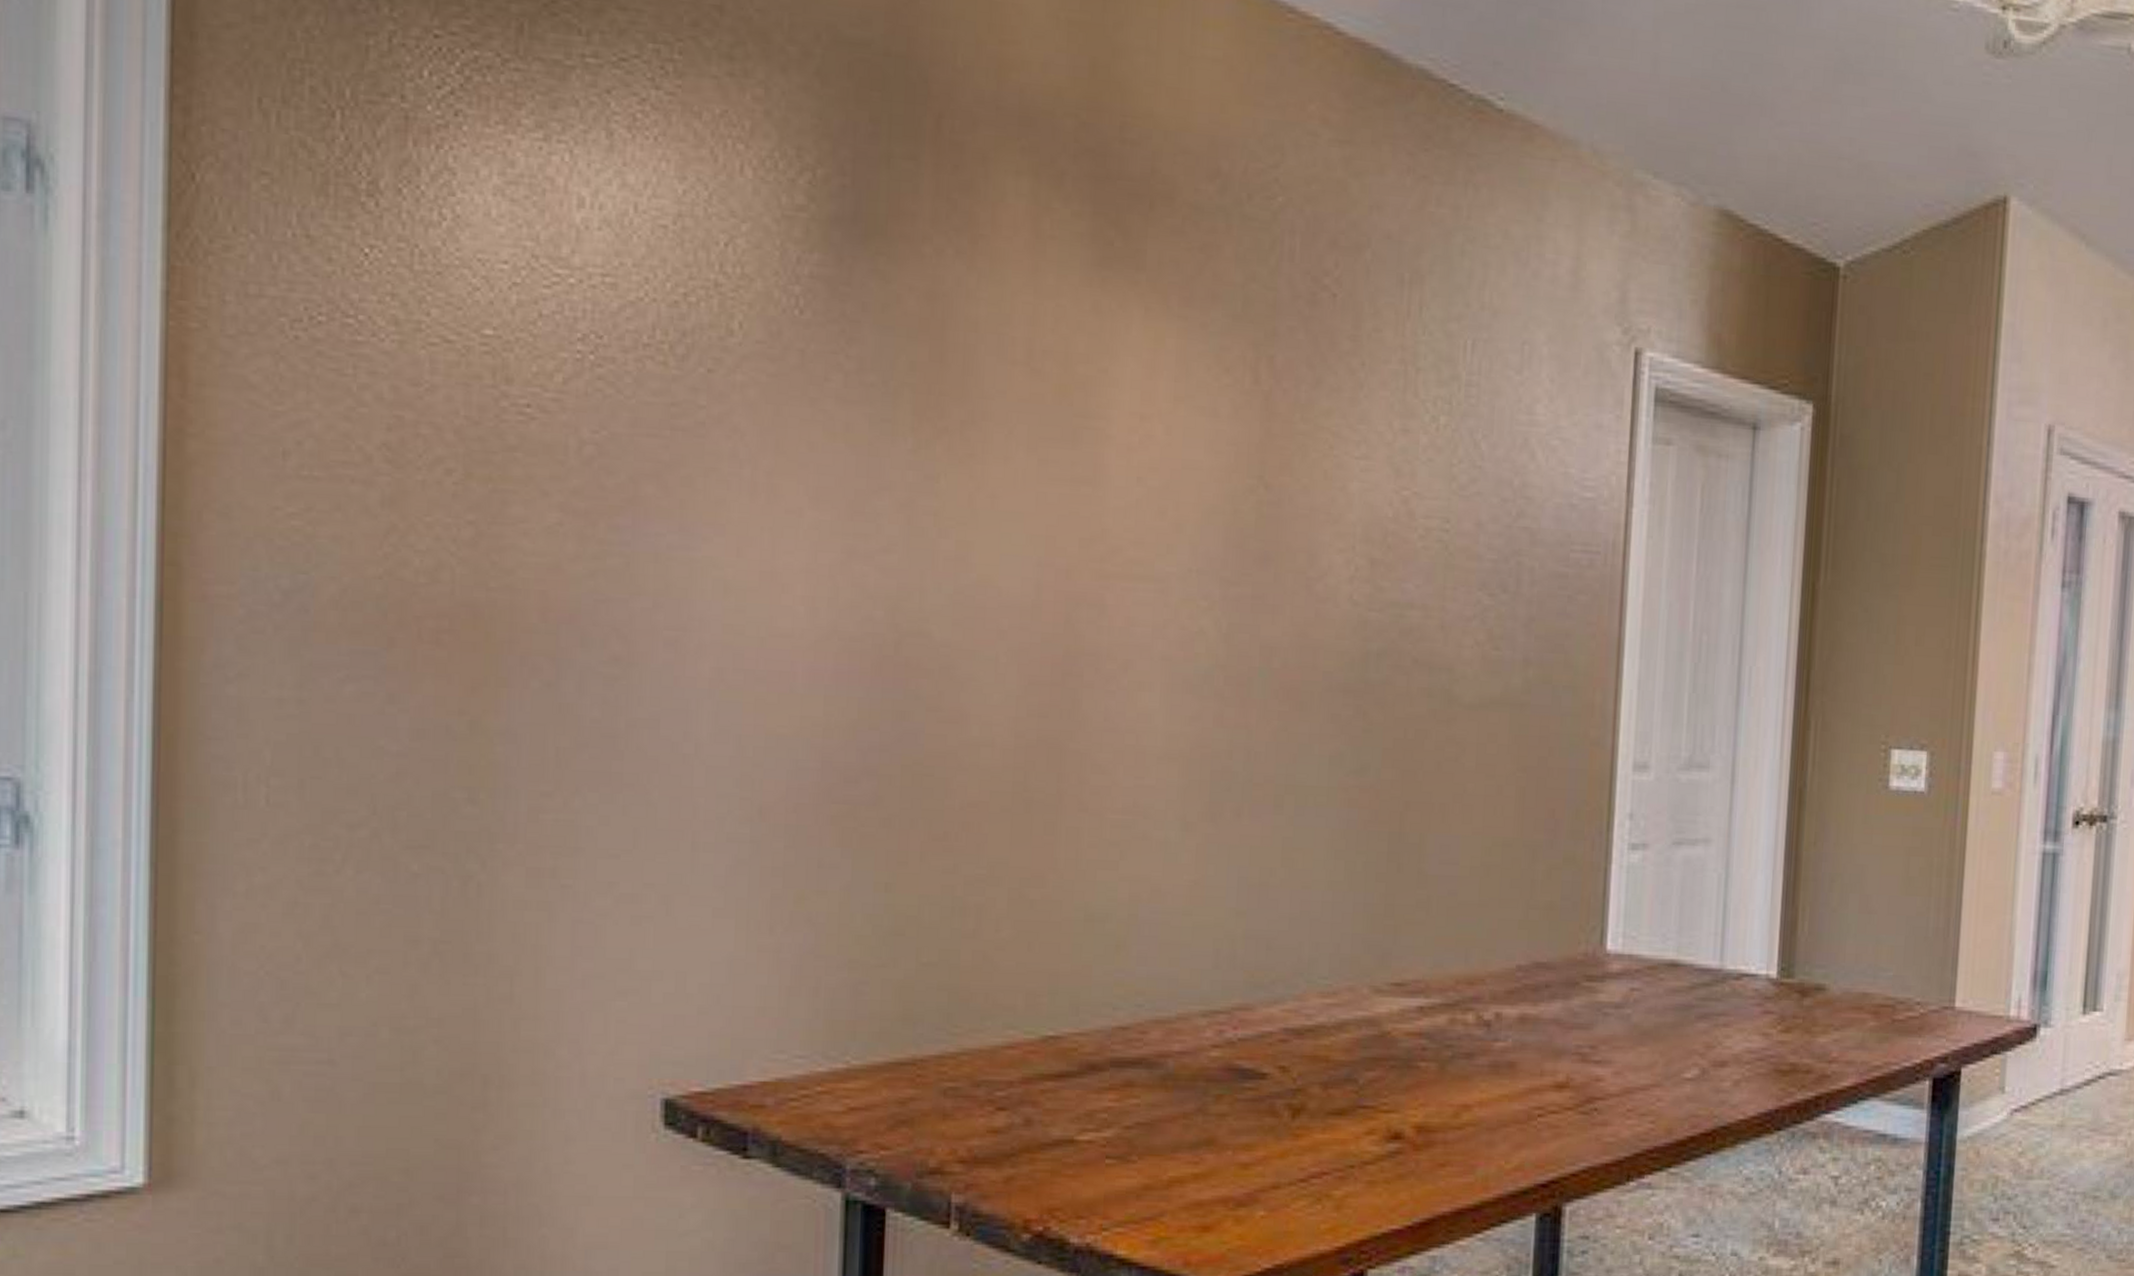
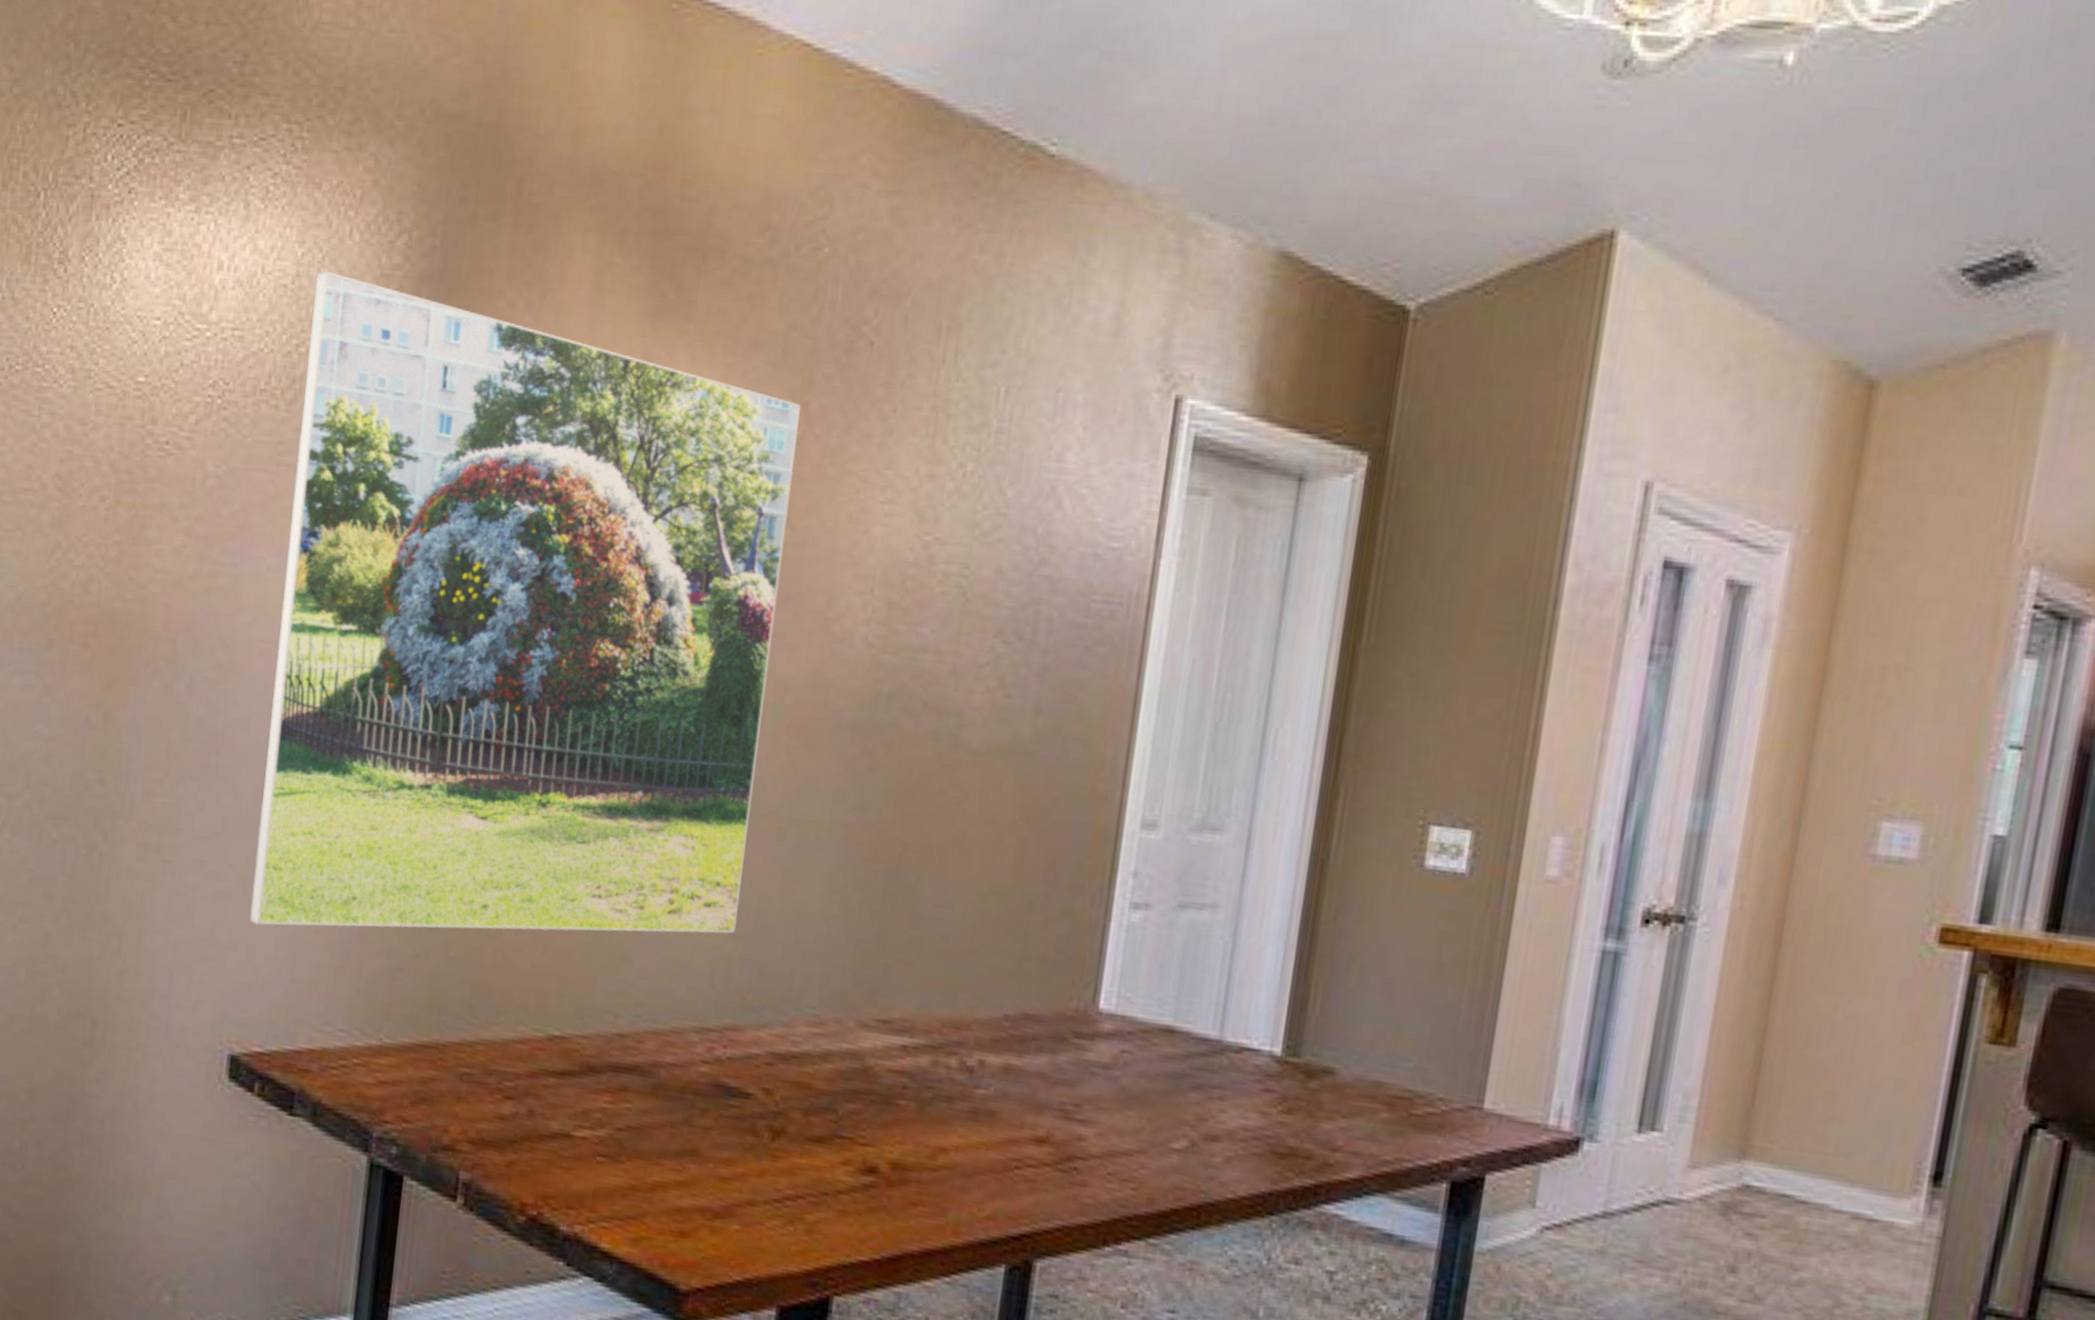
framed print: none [676,210,1266,949] -> present [249,271,801,934]

